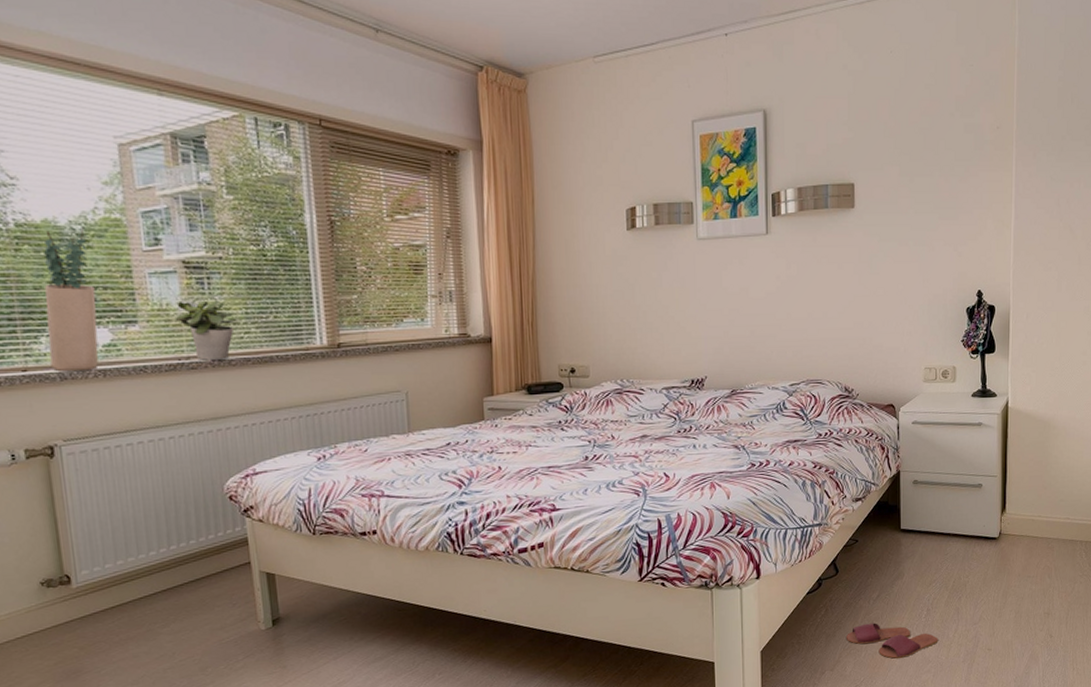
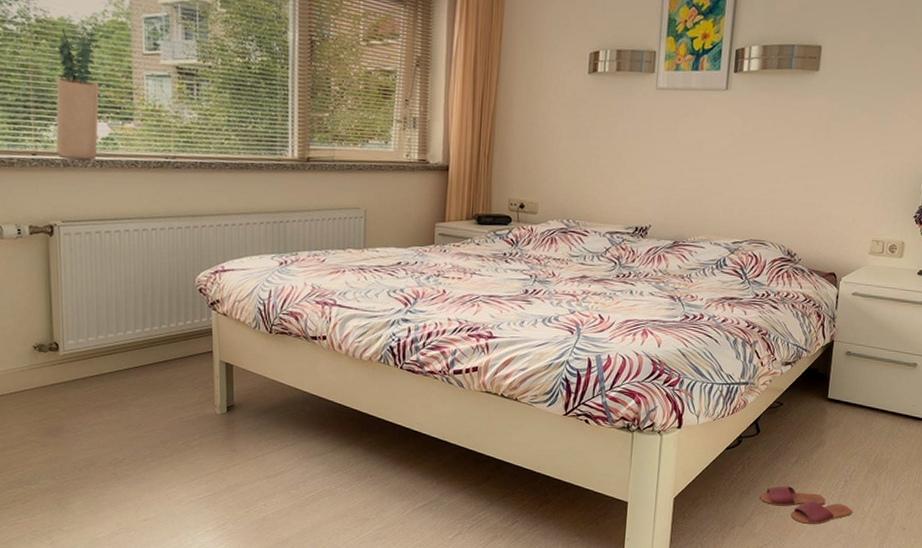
potted plant: present [174,299,237,360] -> none [165,103,220,162]

